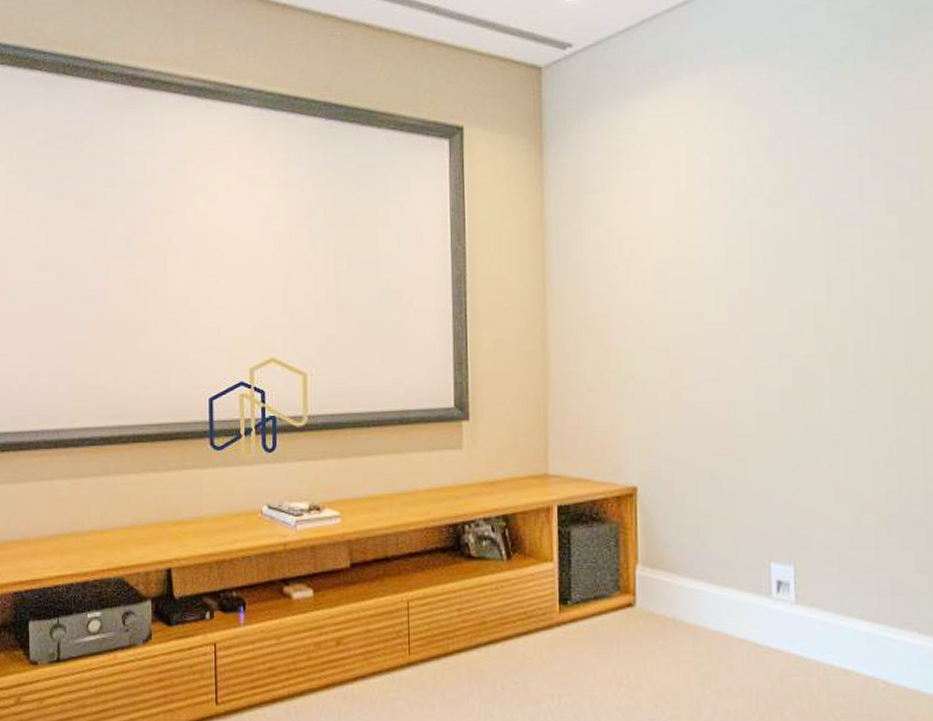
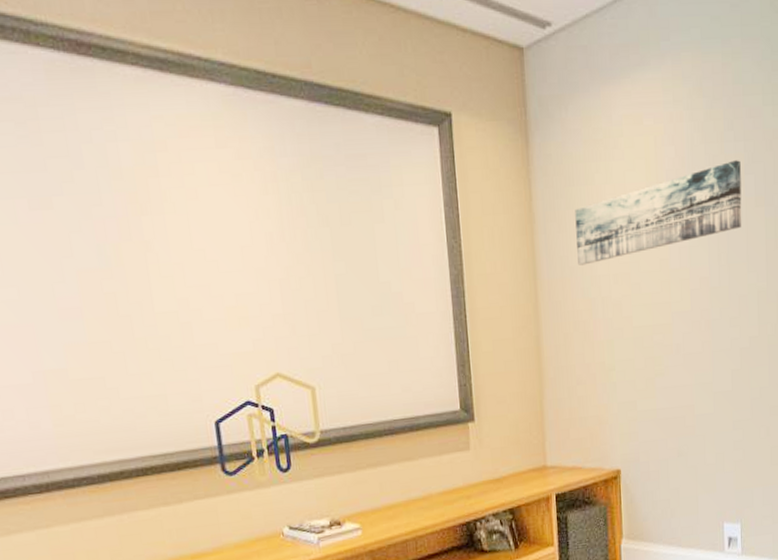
wall art: none [591,169,794,271] -> present [575,160,742,266]

